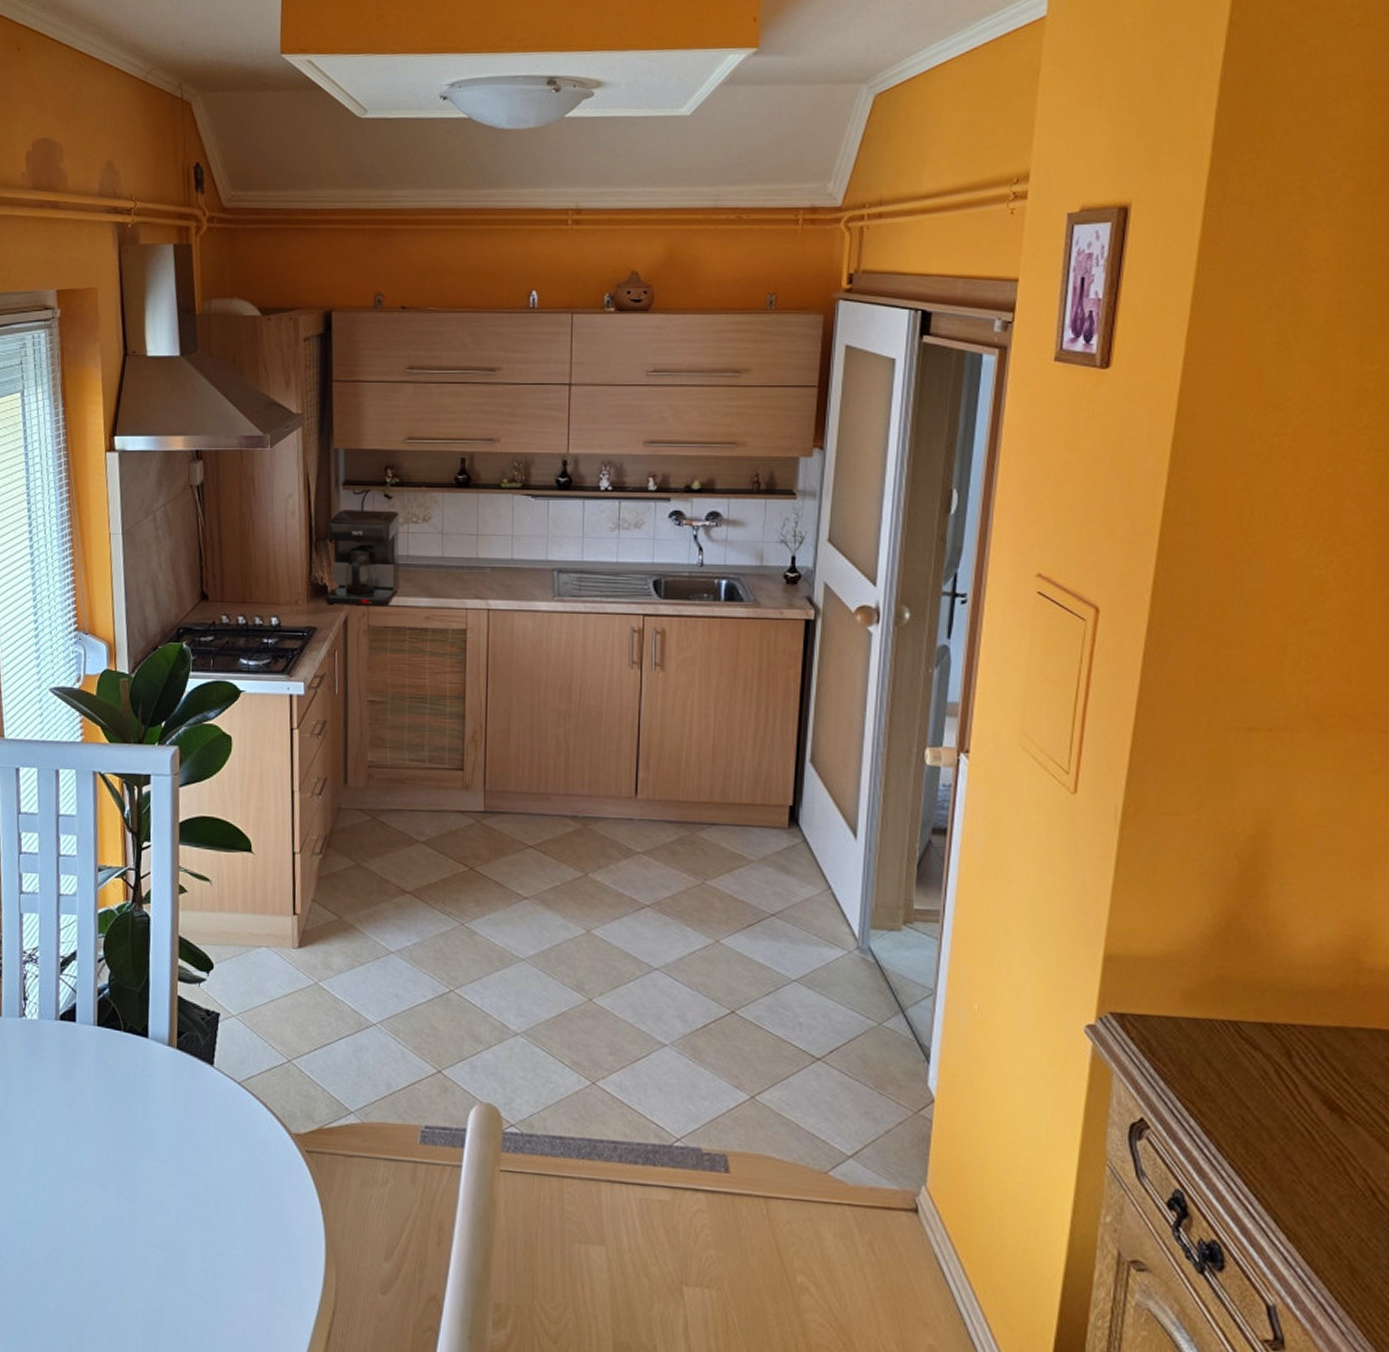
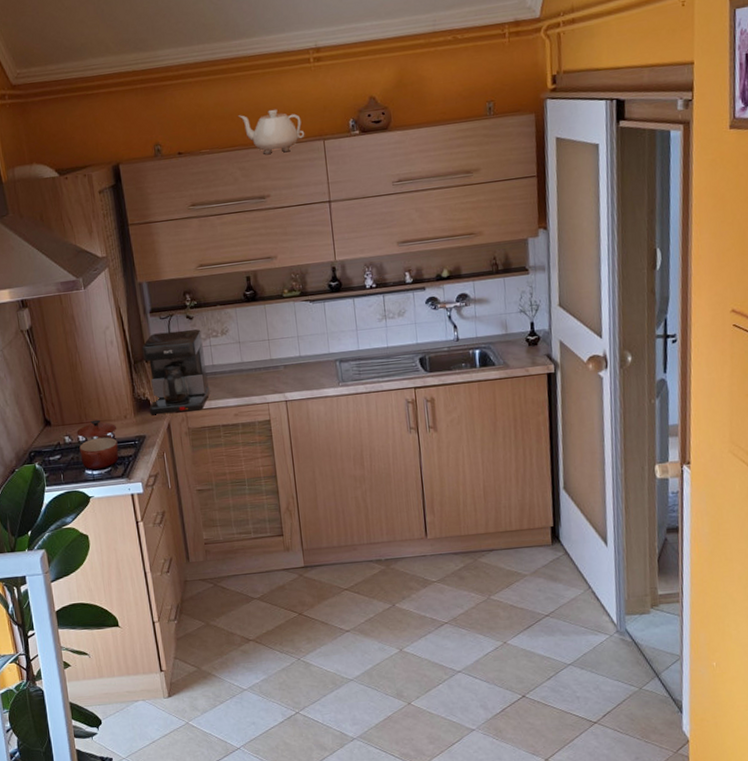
saucepan: none [236,601,285,661] -> present [76,419,119,471]
teapot: none [477,271,551,322] -> present [238,109,305,154]

